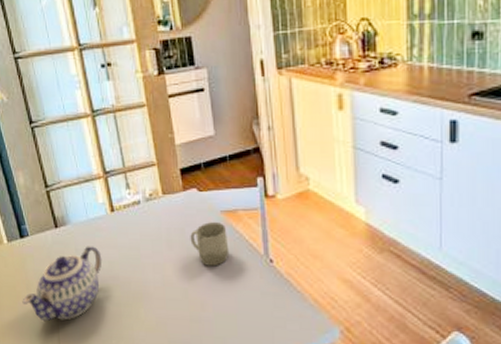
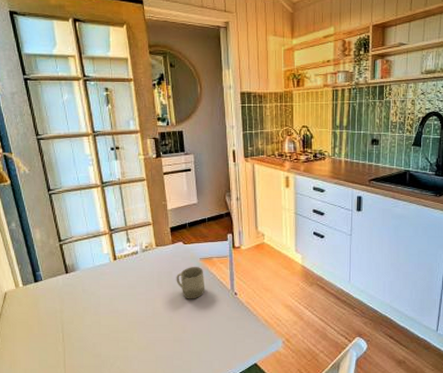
teapot: present [22,246,103,322] -> none [33,287,105,349]

